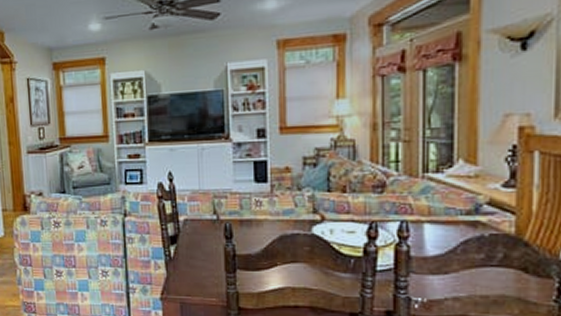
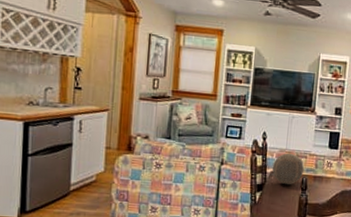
decorative orb: none [186,194,225,234] -> present [272,153,304,185]

